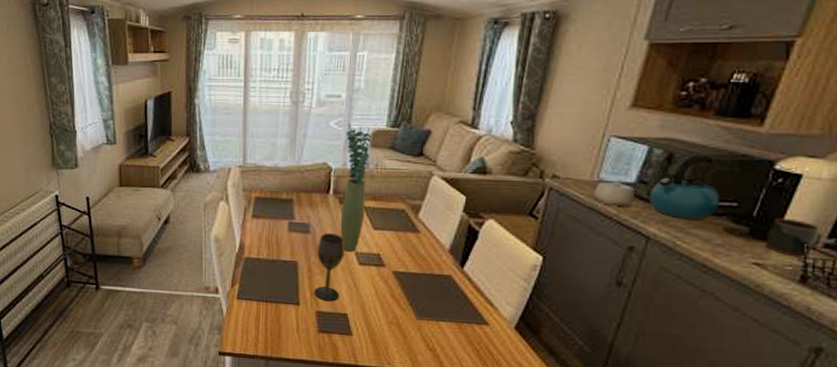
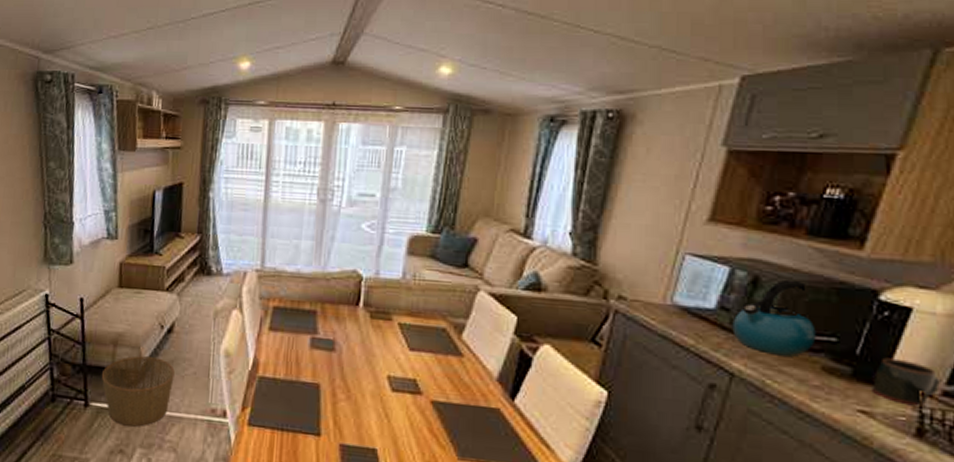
basket: none [108,244,172,305] -> present [101,356,175,427]
wine glass: present [315,233,345,302] -> none [339,352,376,434]
vase: present [340,124,372,252] -> none [370,227,410,376]
sugar bowl: present [592,181,635,207] -> none [665,306,715,337]

